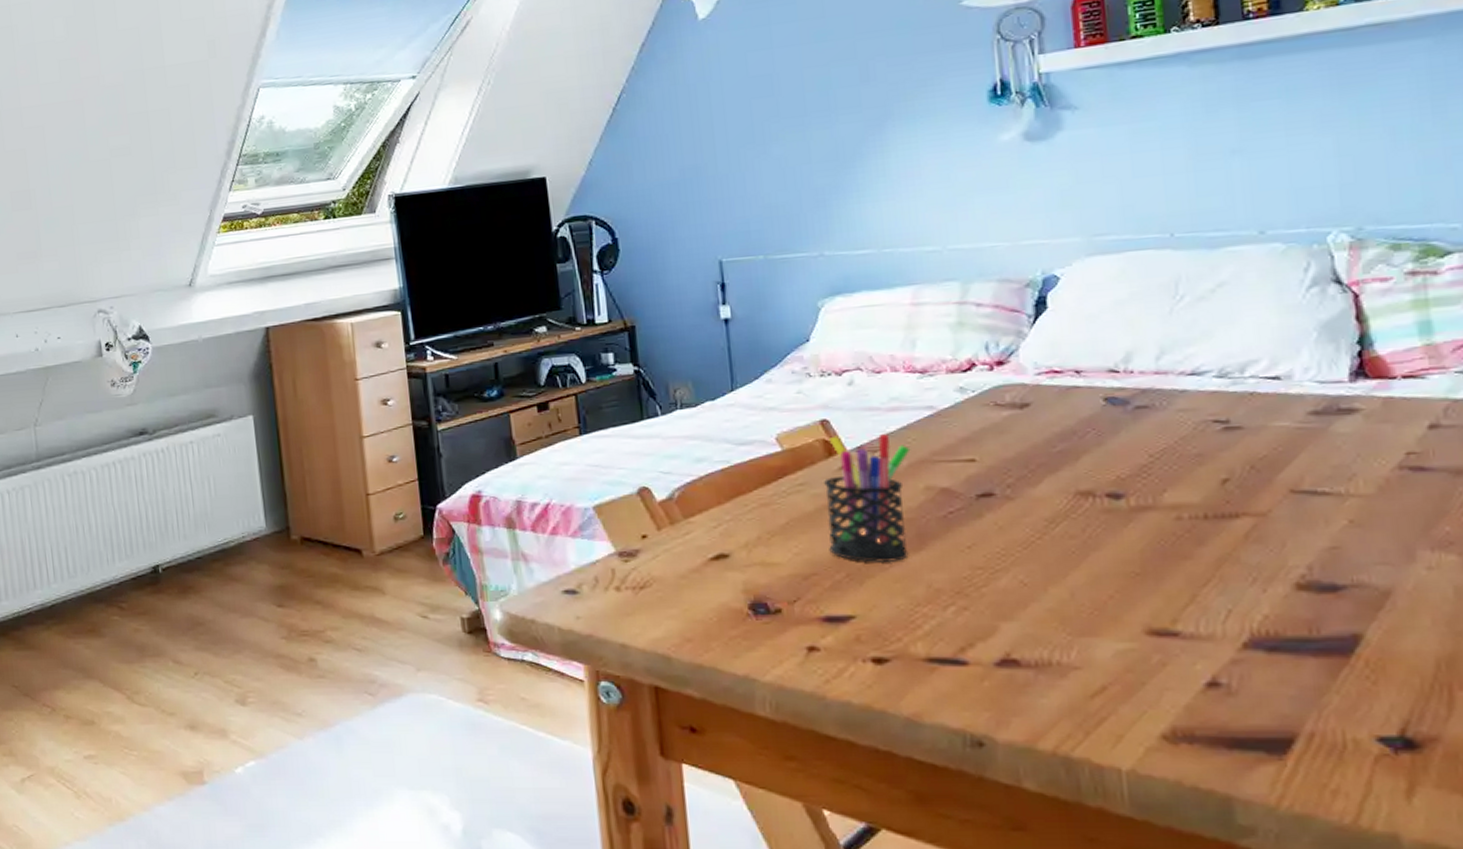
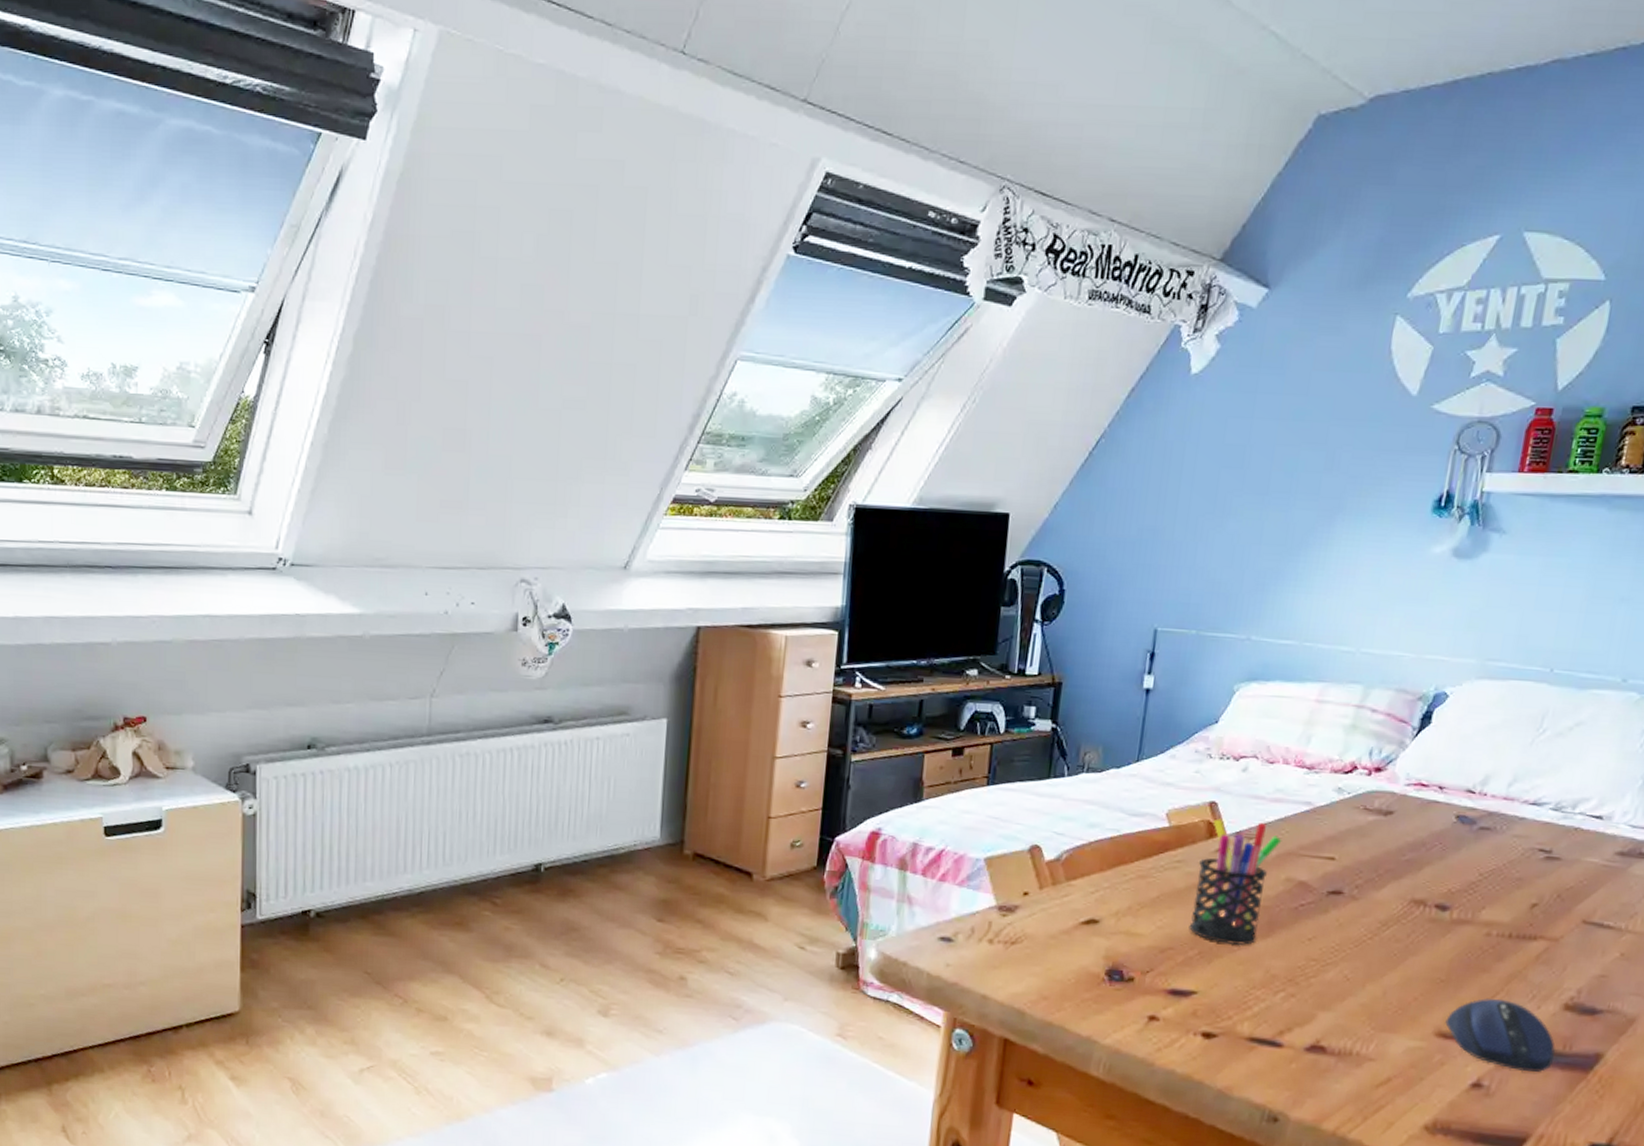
computer mouse: none [1154,587,1301,663] -> present [1445,999,1556,1072]

